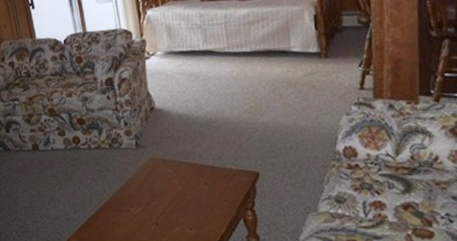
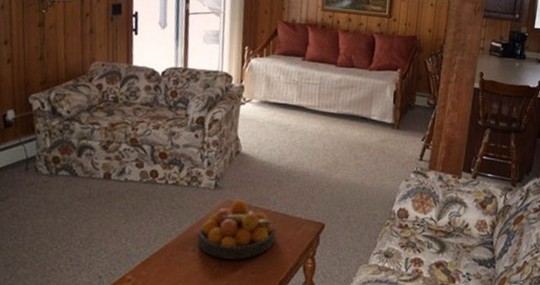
fruit bowl: none [129,156,208,217] -> present [197,199,277,260]

